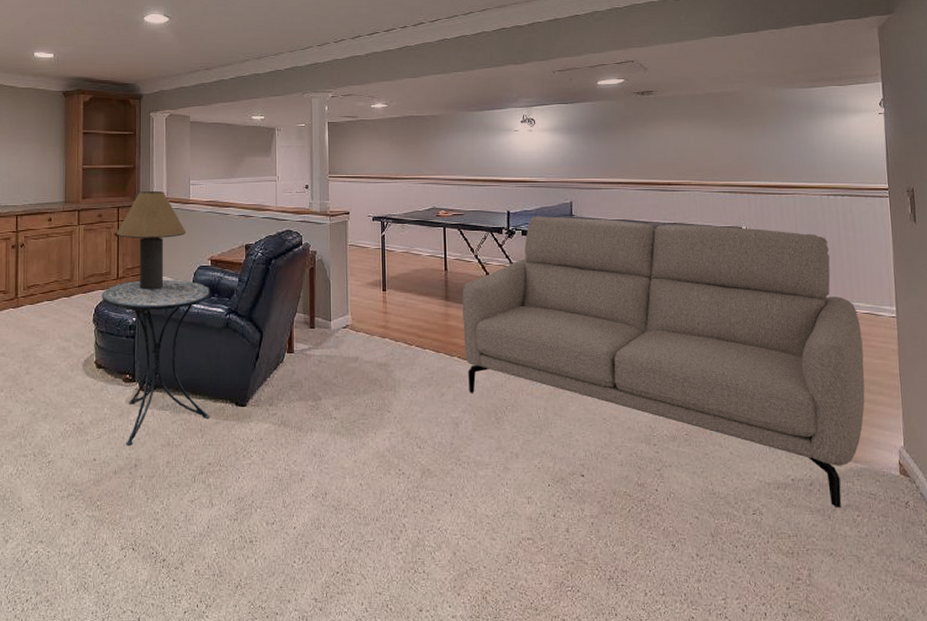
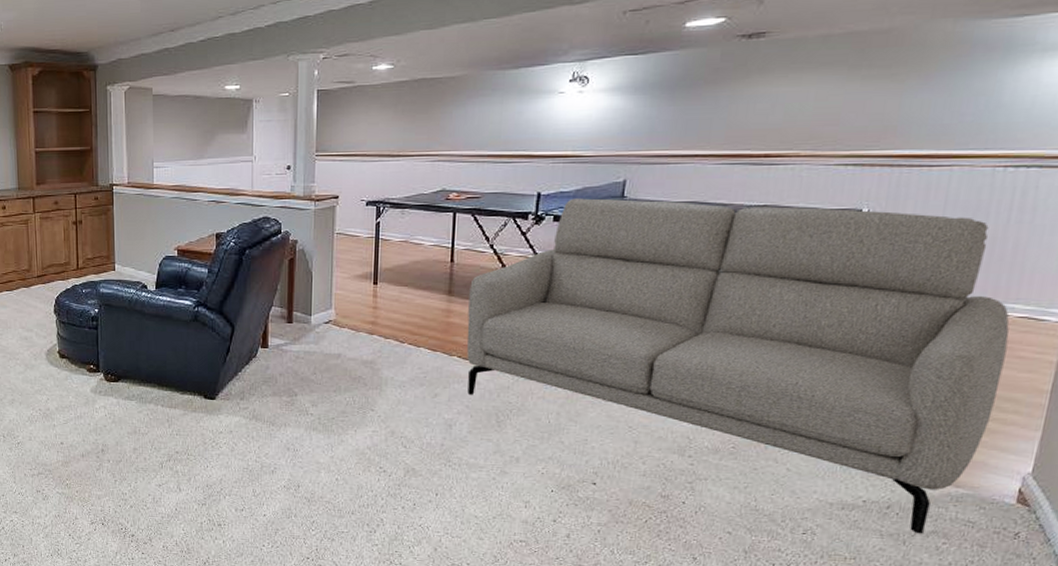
side table: present [102,279,211,446] -> none [62,270,177,432]
table lamp: present [117,191,187,290] -> none [75,175,150,281]

